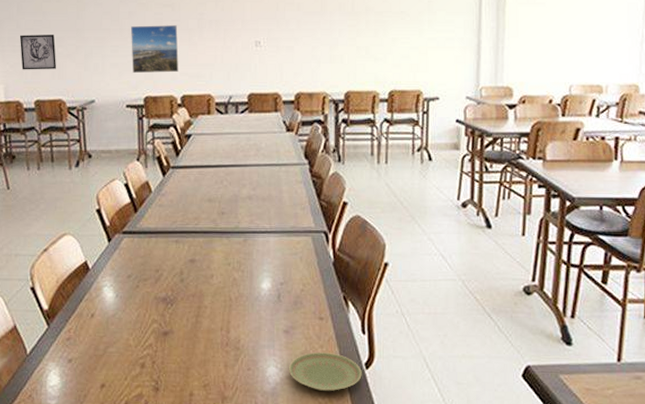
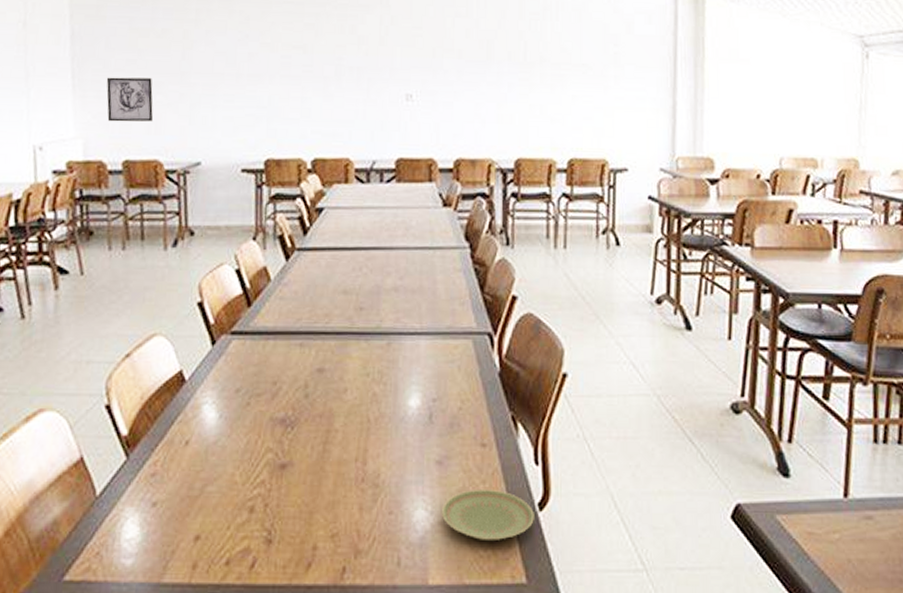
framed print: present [130,25,179,73] -> none [250,70,310,130]

